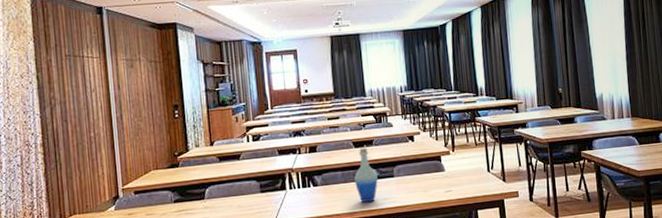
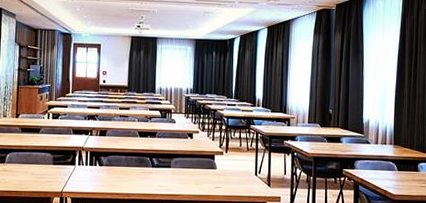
bottle: present [354,147,378,203] -> none [136,138,156,187]

